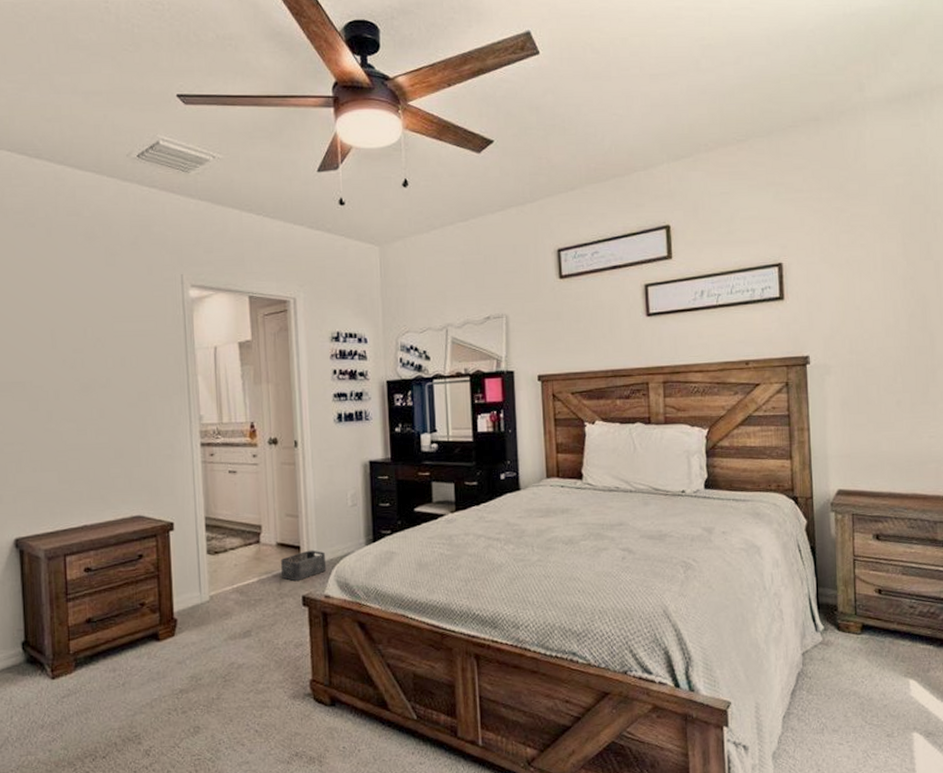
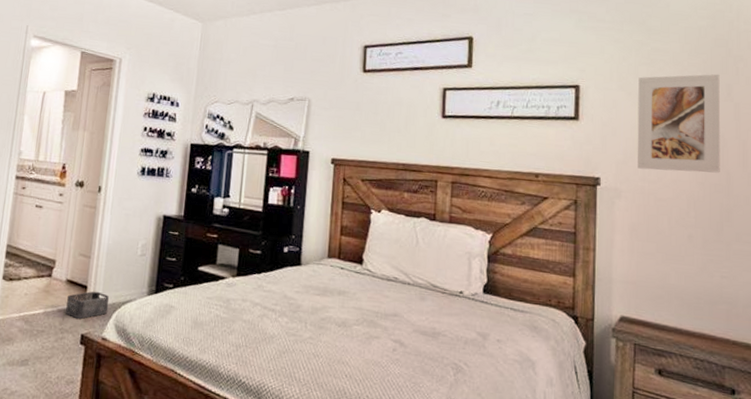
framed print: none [840,233,924,341] -> present [637,74,721,173]

